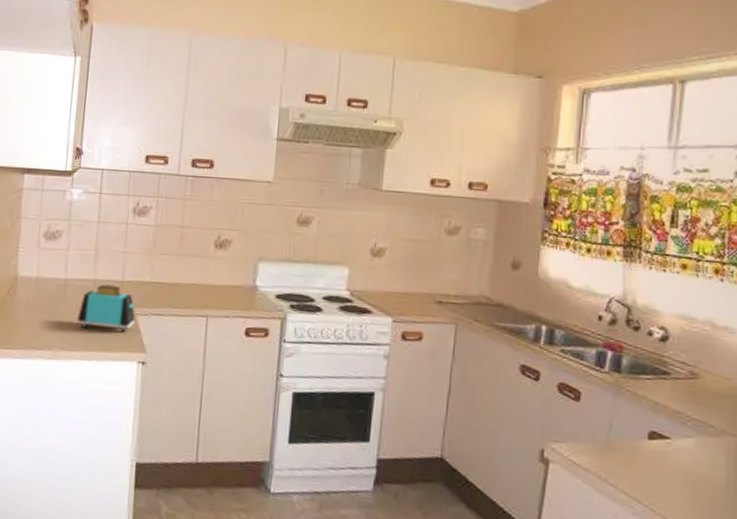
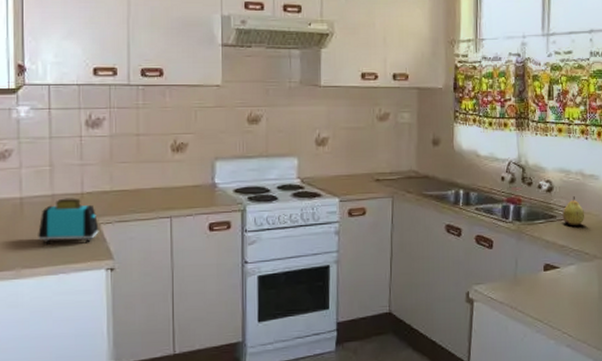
fruit: none [679,351,713,389] -> present [562,196,585,225]

